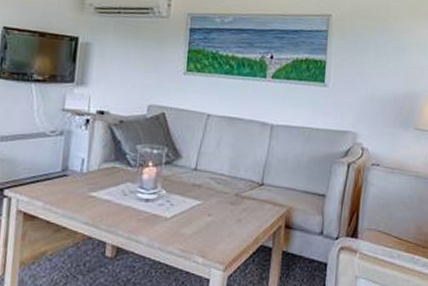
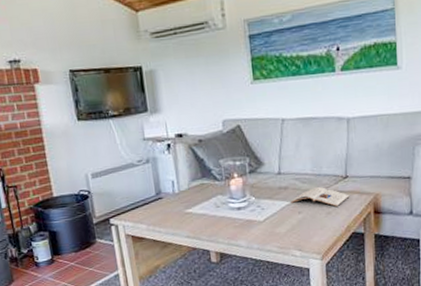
magazine: none [202,191,263,214] -> present [291,187,350,207]

